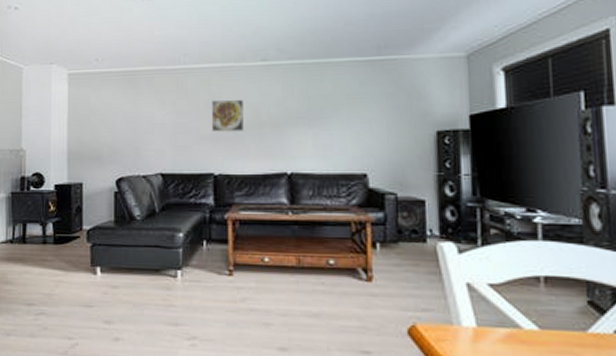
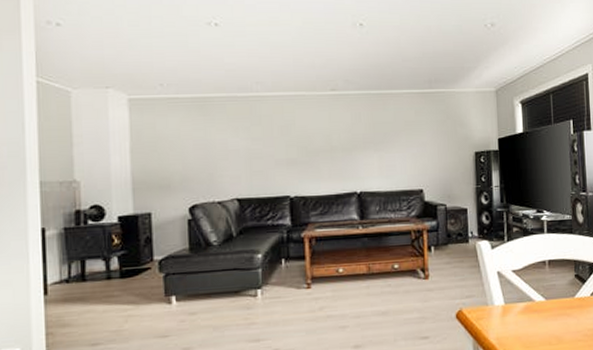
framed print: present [211,99,244,132] -> none [285,126,317,157]

